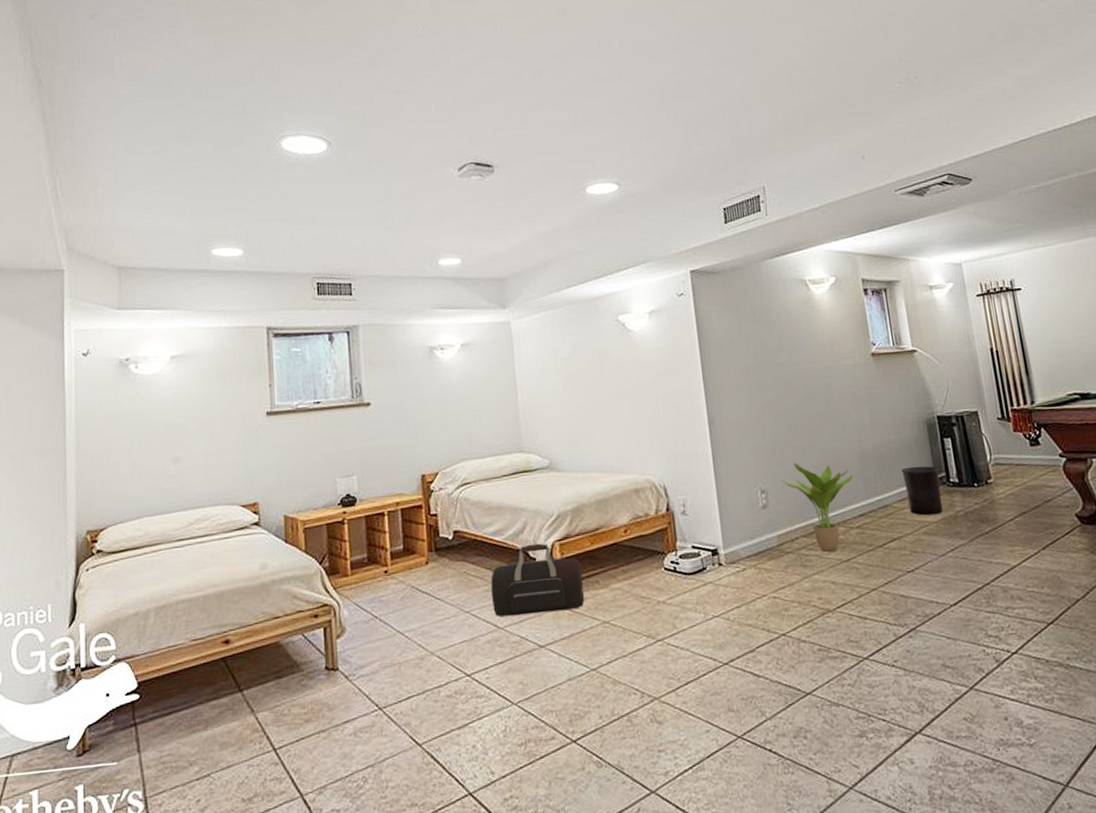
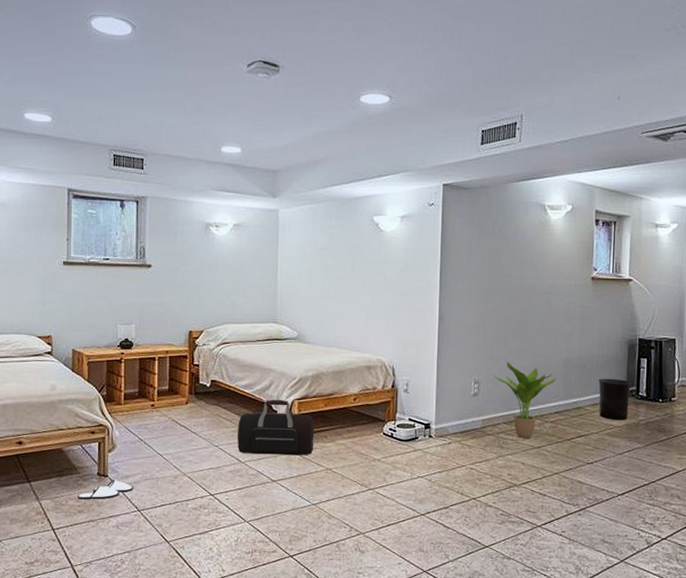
slippers: none [303,673,371,705] -> present [78,480,133,500]

